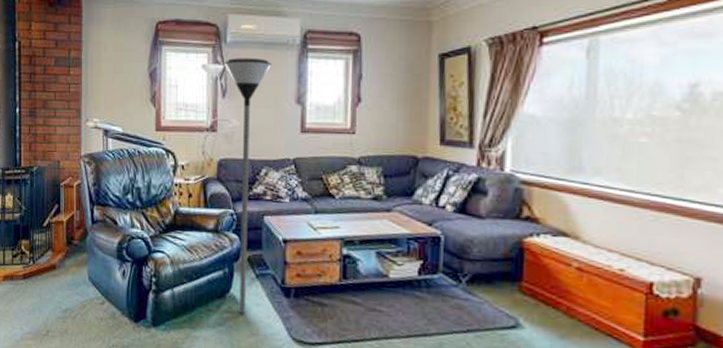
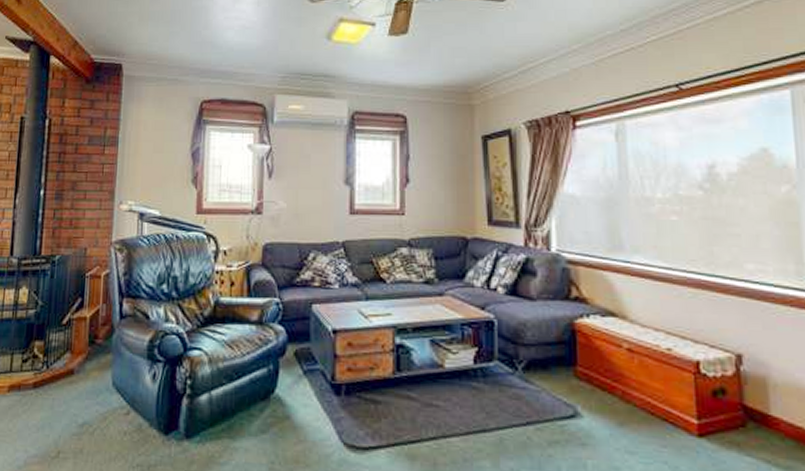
floor lamp: present [224,58,272,314] -> none [270,138,320,418]

